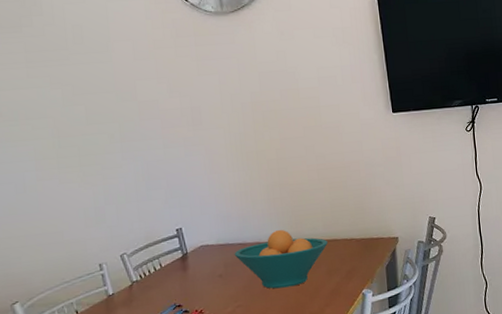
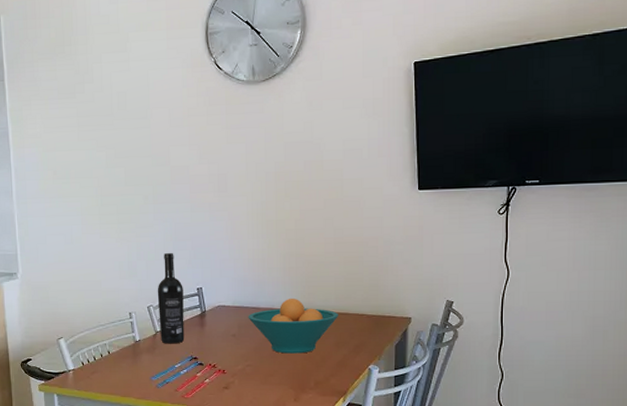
wine bottle: none [130,194,166,294] -> present [157,253,185,344]

